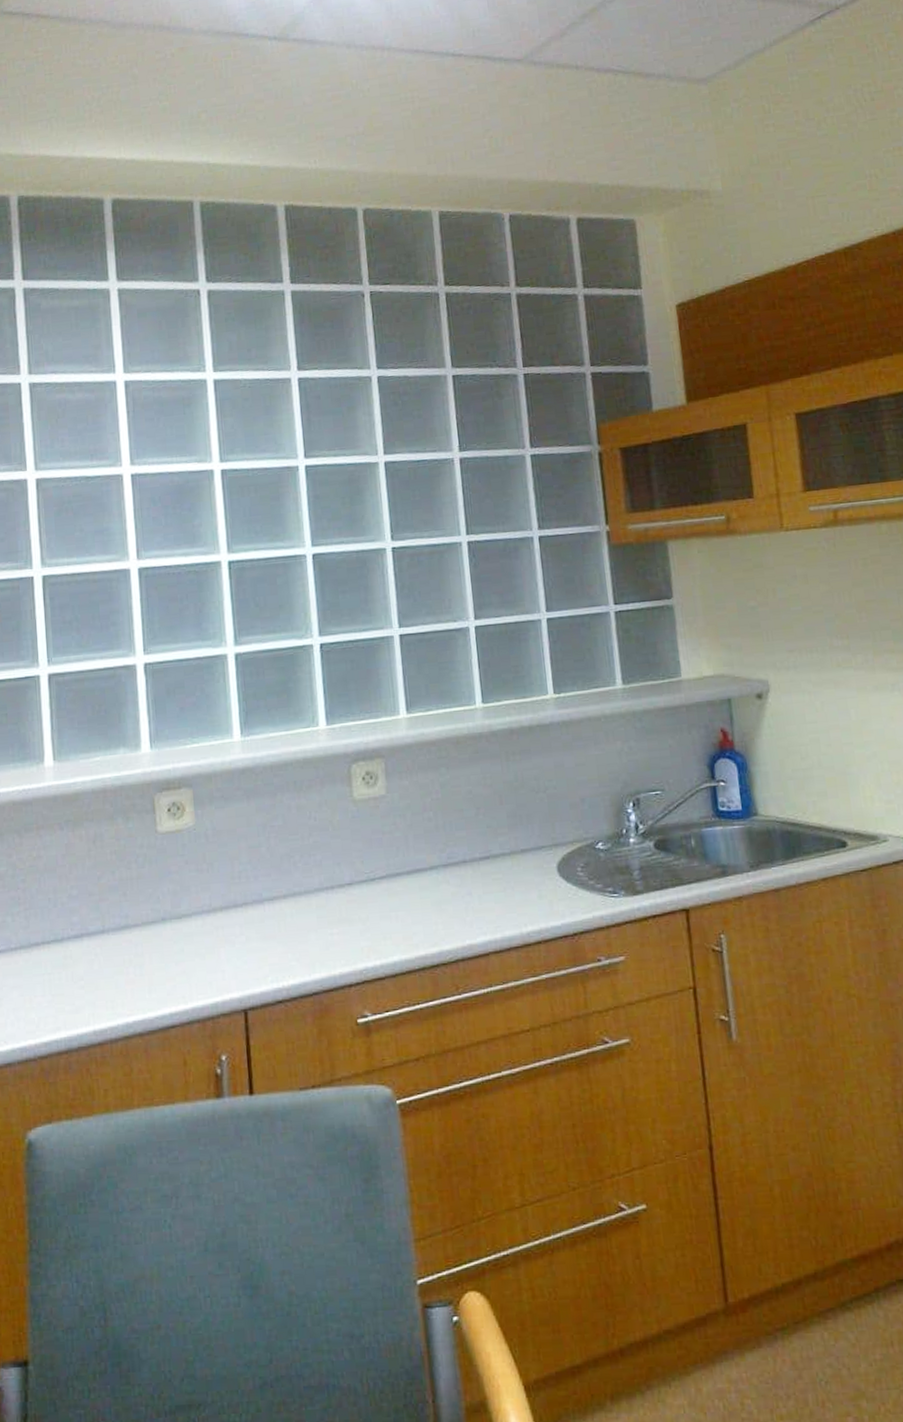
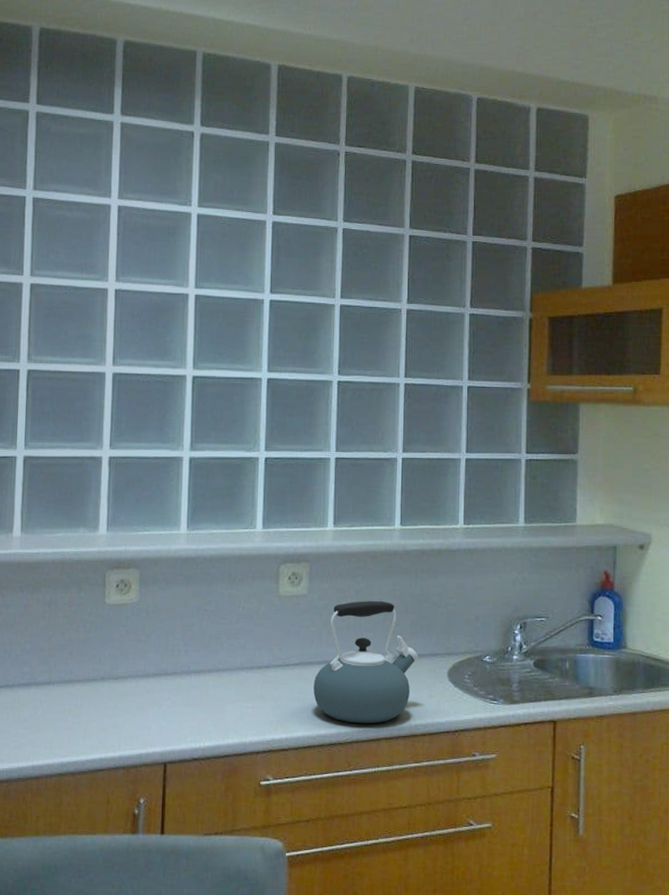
kettle: none [405,793,521,939] -> present [313,601,418,724]

